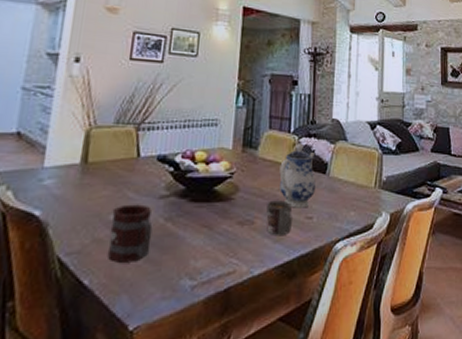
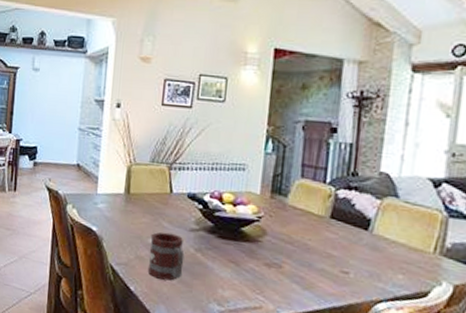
mug: present [266,200,292,236] -> none [295,248,325,285]
teapot: present [279,143,316,208] -> none [311,194,355,262]

